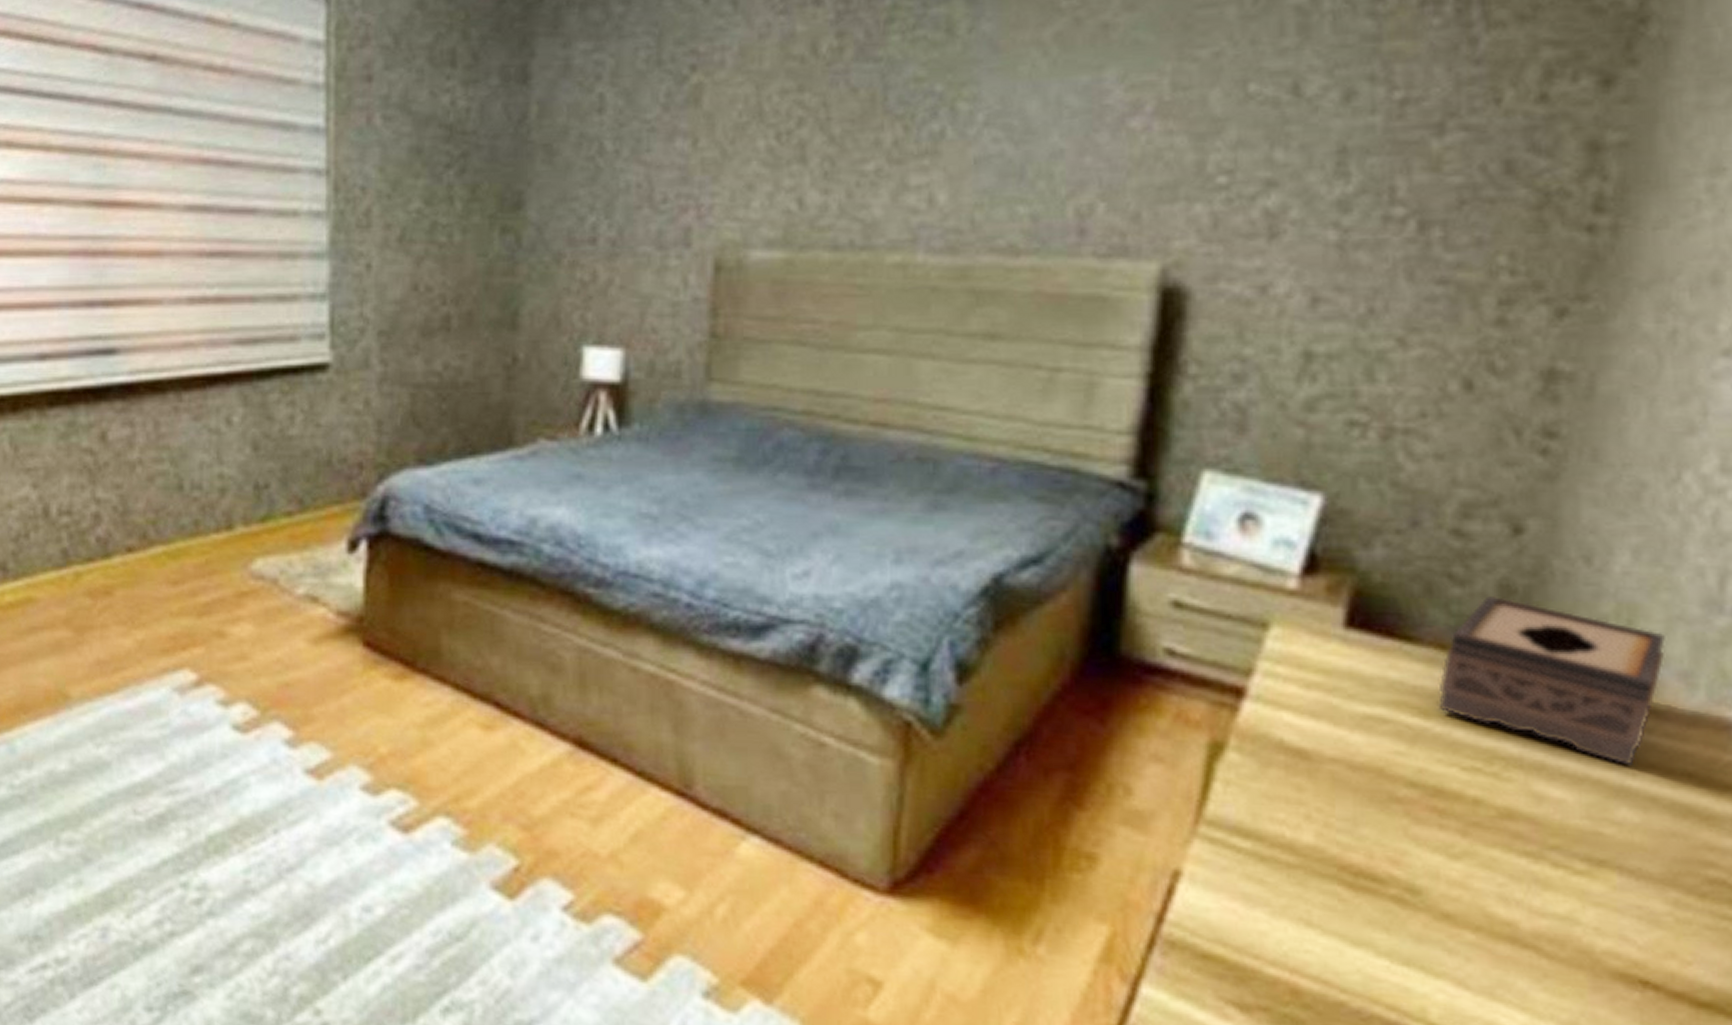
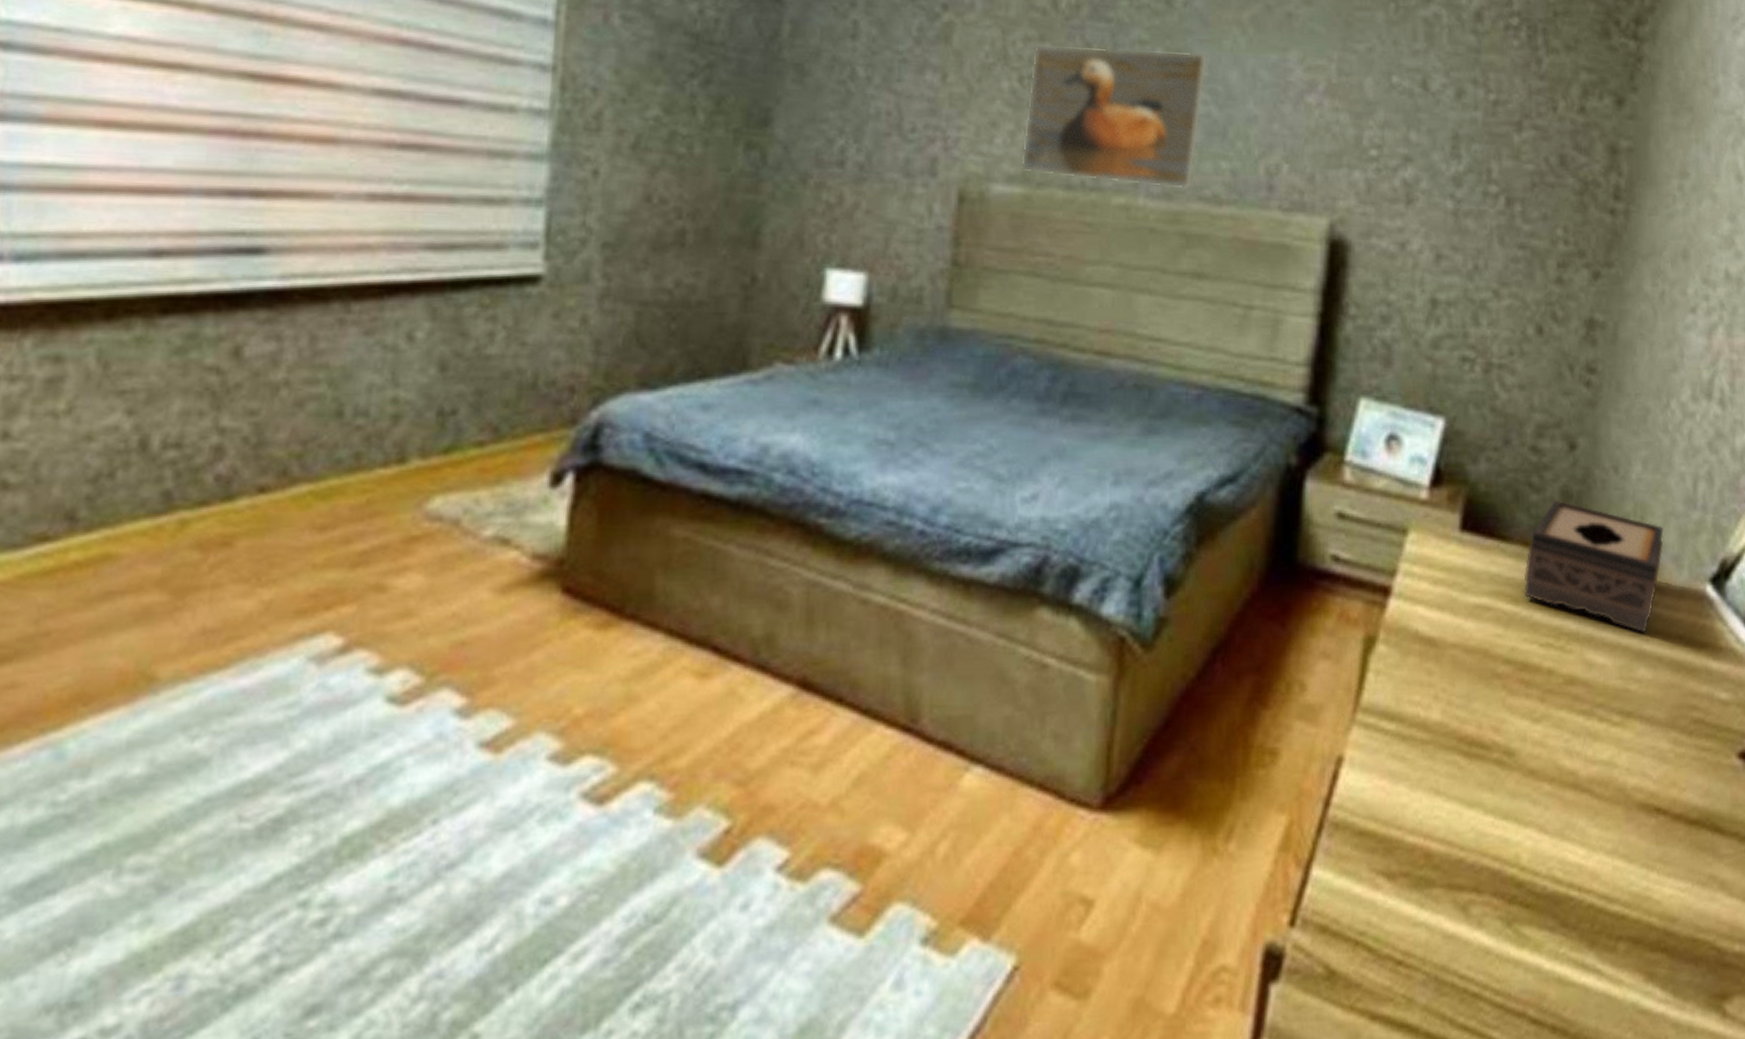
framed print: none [780,82,1001,242] -> present [1020,44,1209,190]

